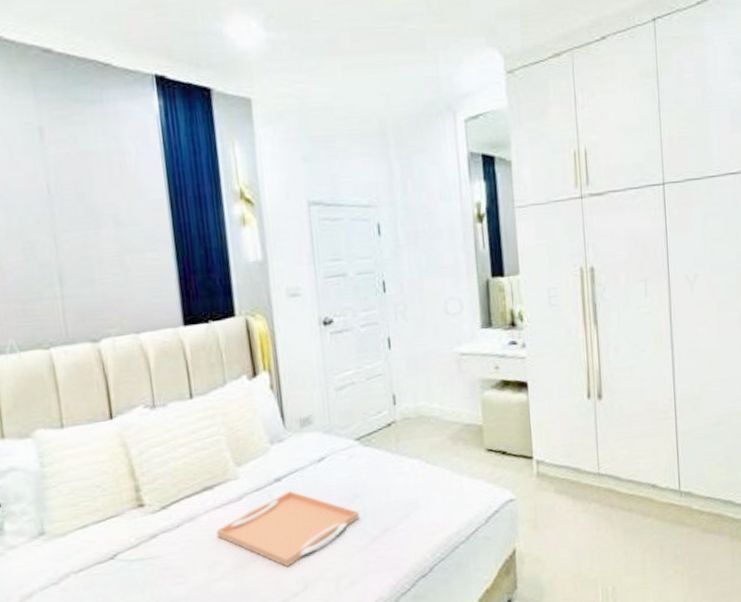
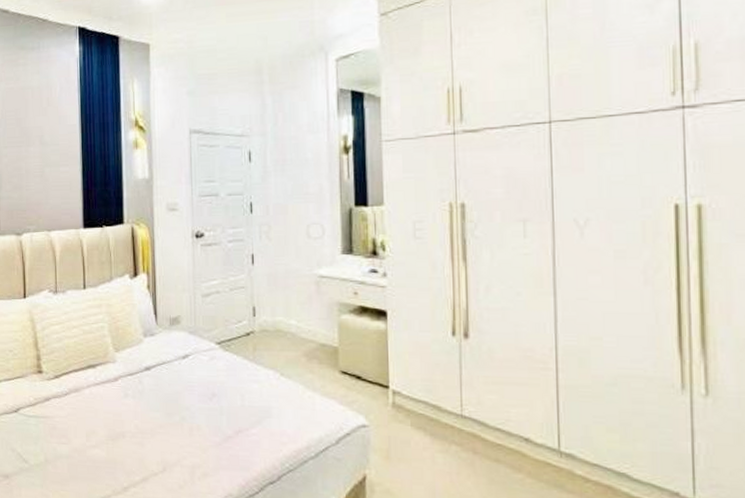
serving tray: present [216,491,359,568] -> none [95,380,216,448]

